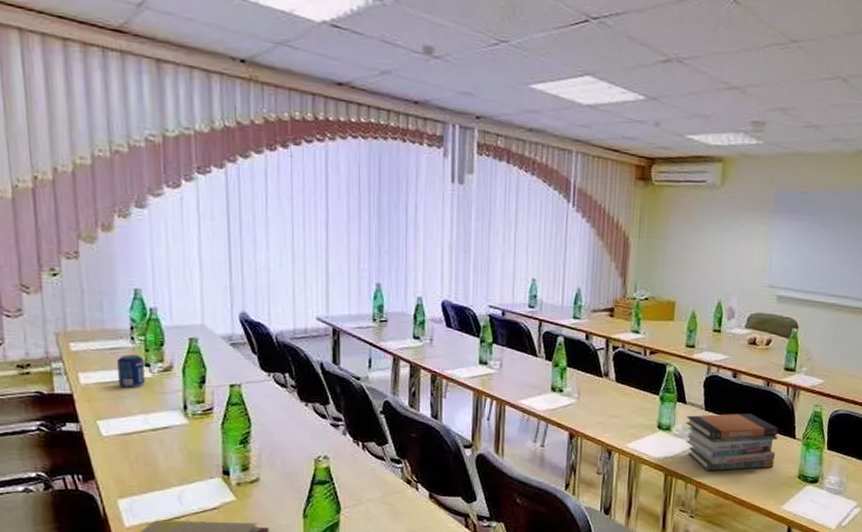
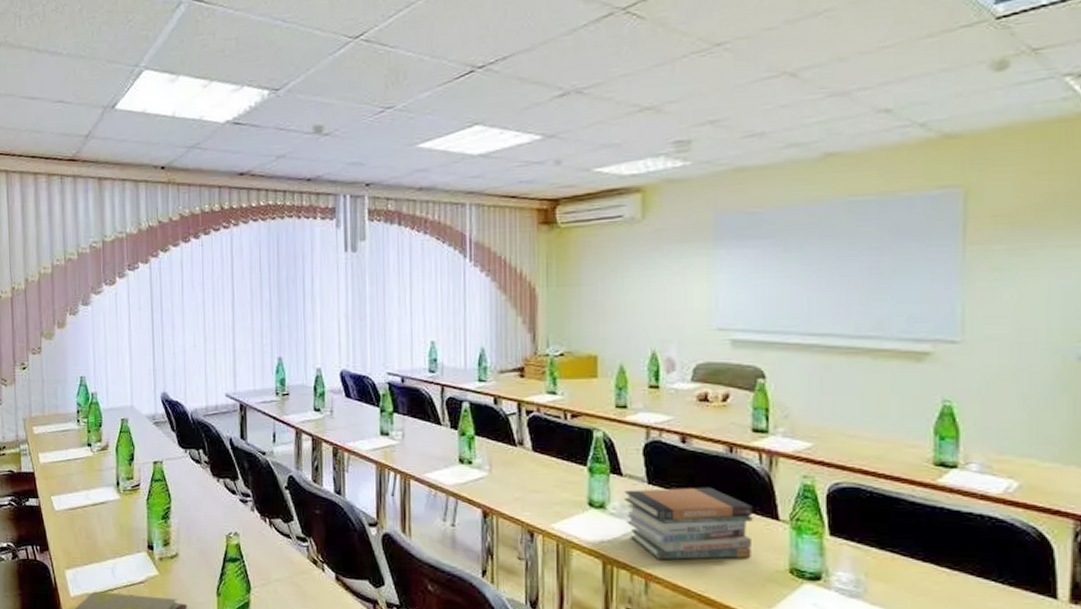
beverage can: present [117,355,145,388] -> none [67,436,87,466]

